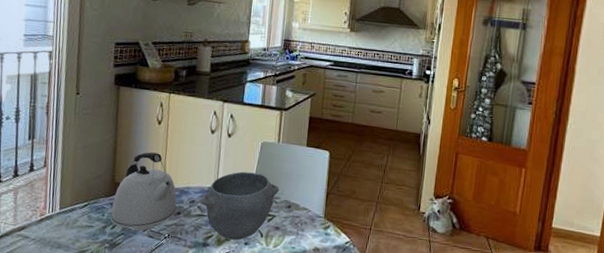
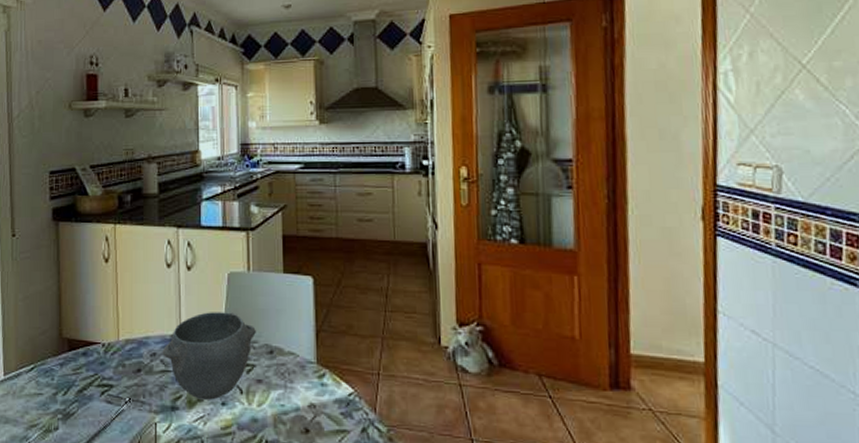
kettle: present [110,152,177,232] -> none [61,297,136,397]

